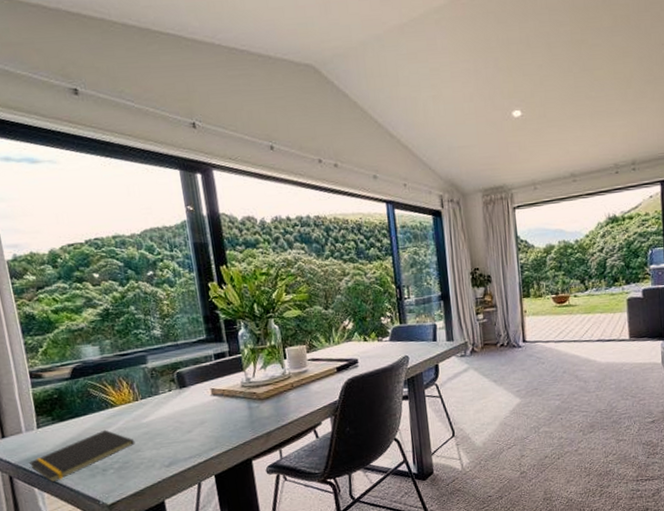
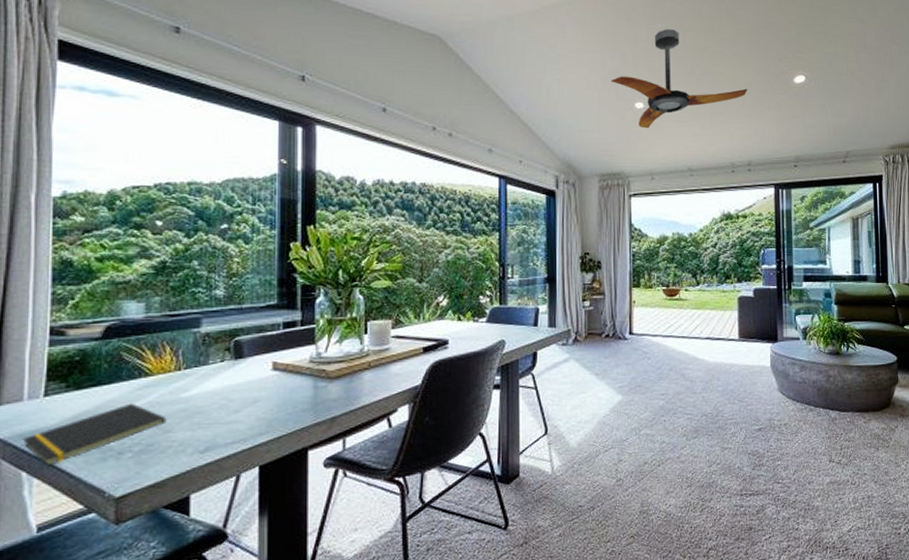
ceiling fan: none [486,26,629,138] -> present [610,29,748,129]

